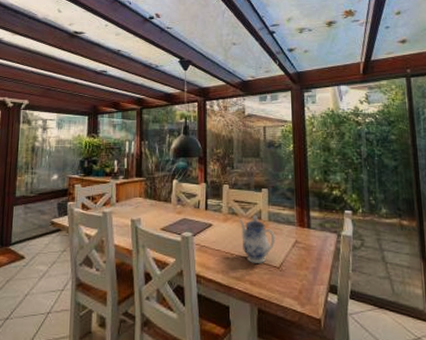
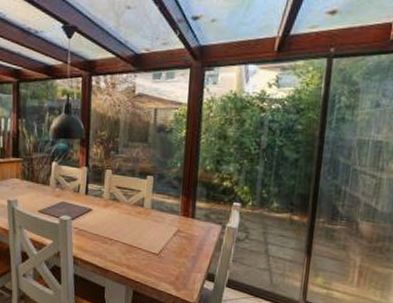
teapot: present [239,215,276,263] -> none [120,202,157,249]

